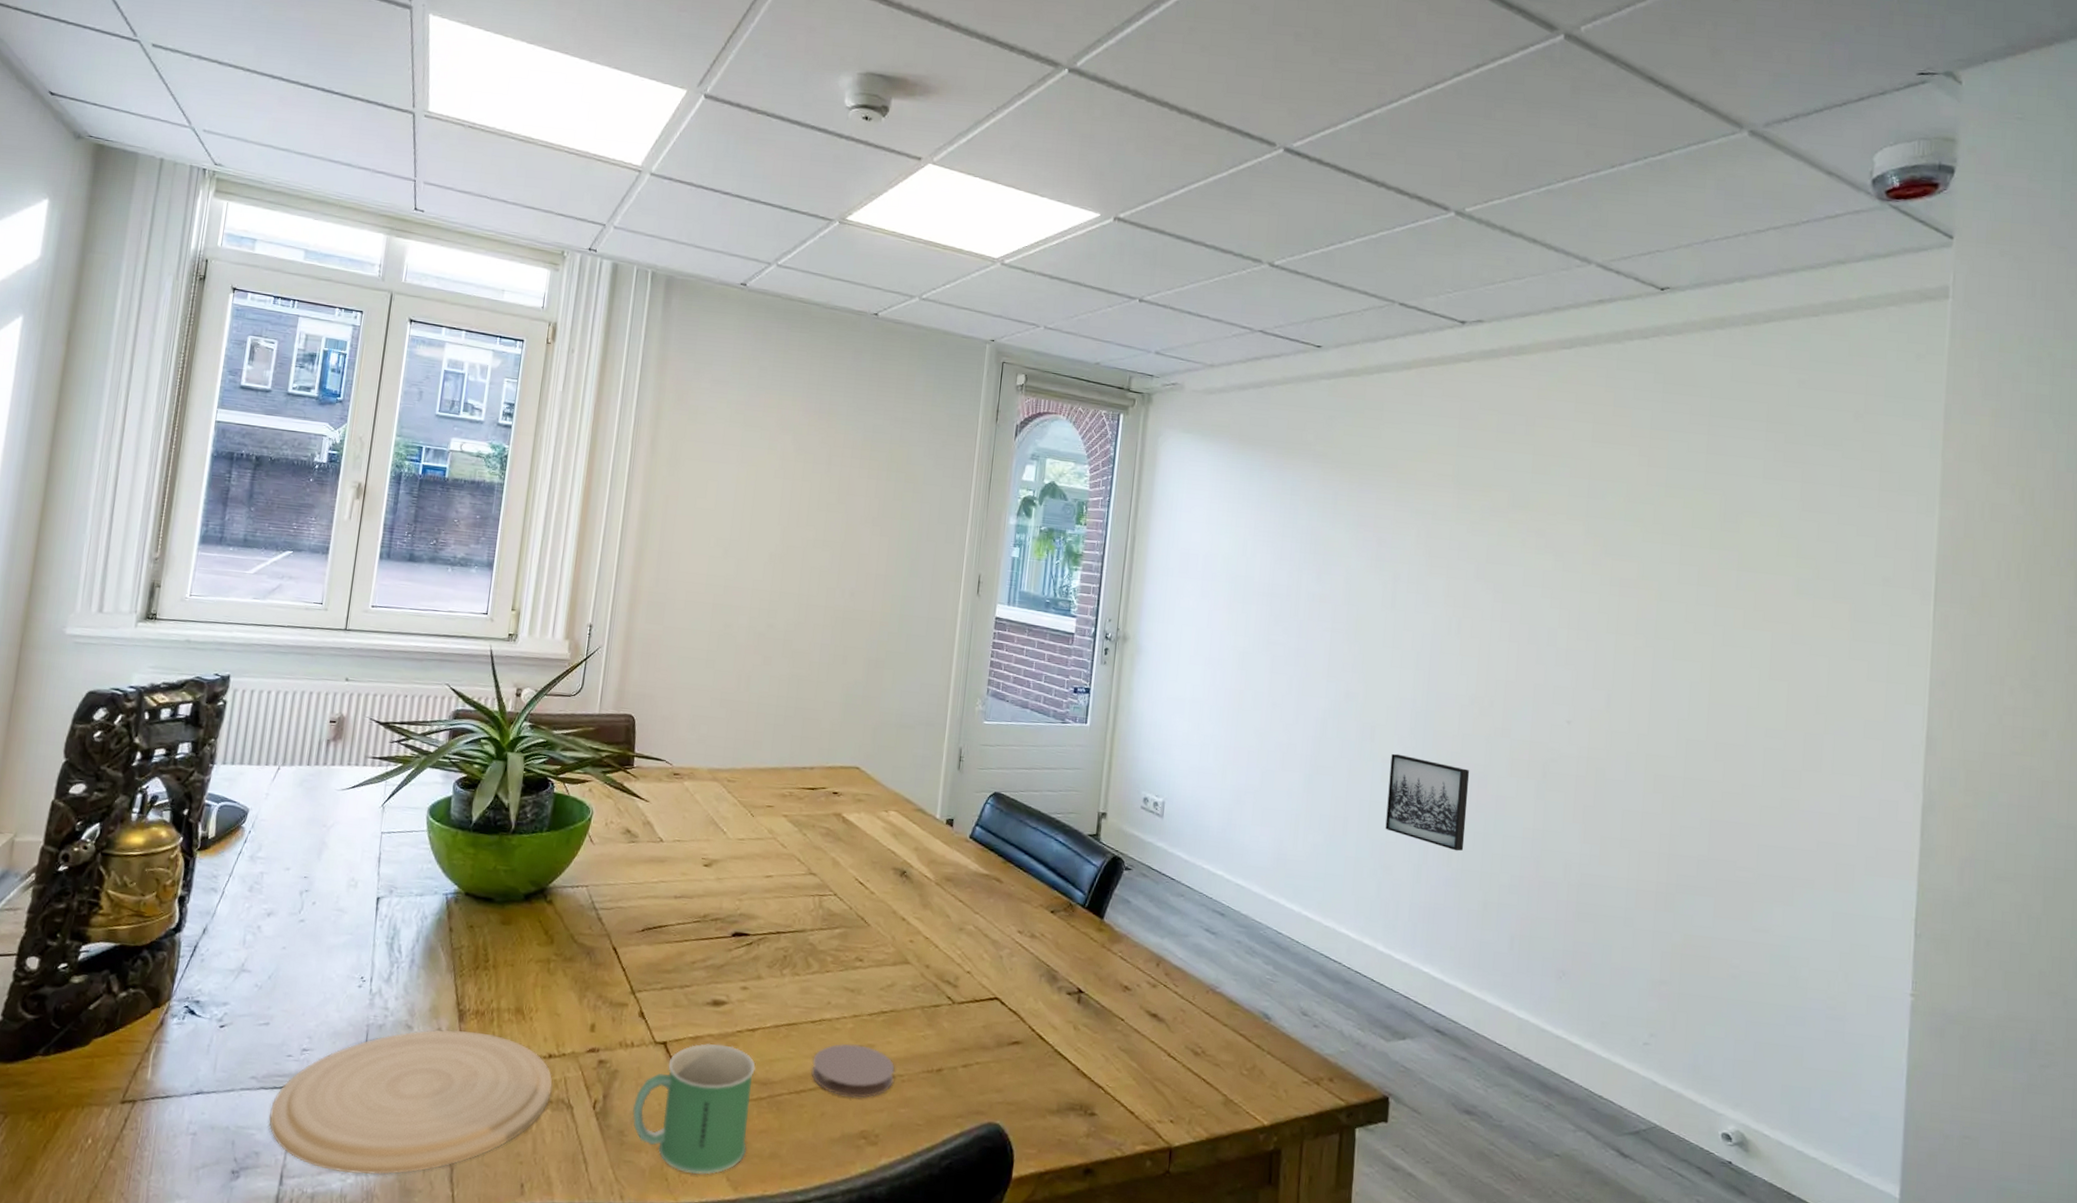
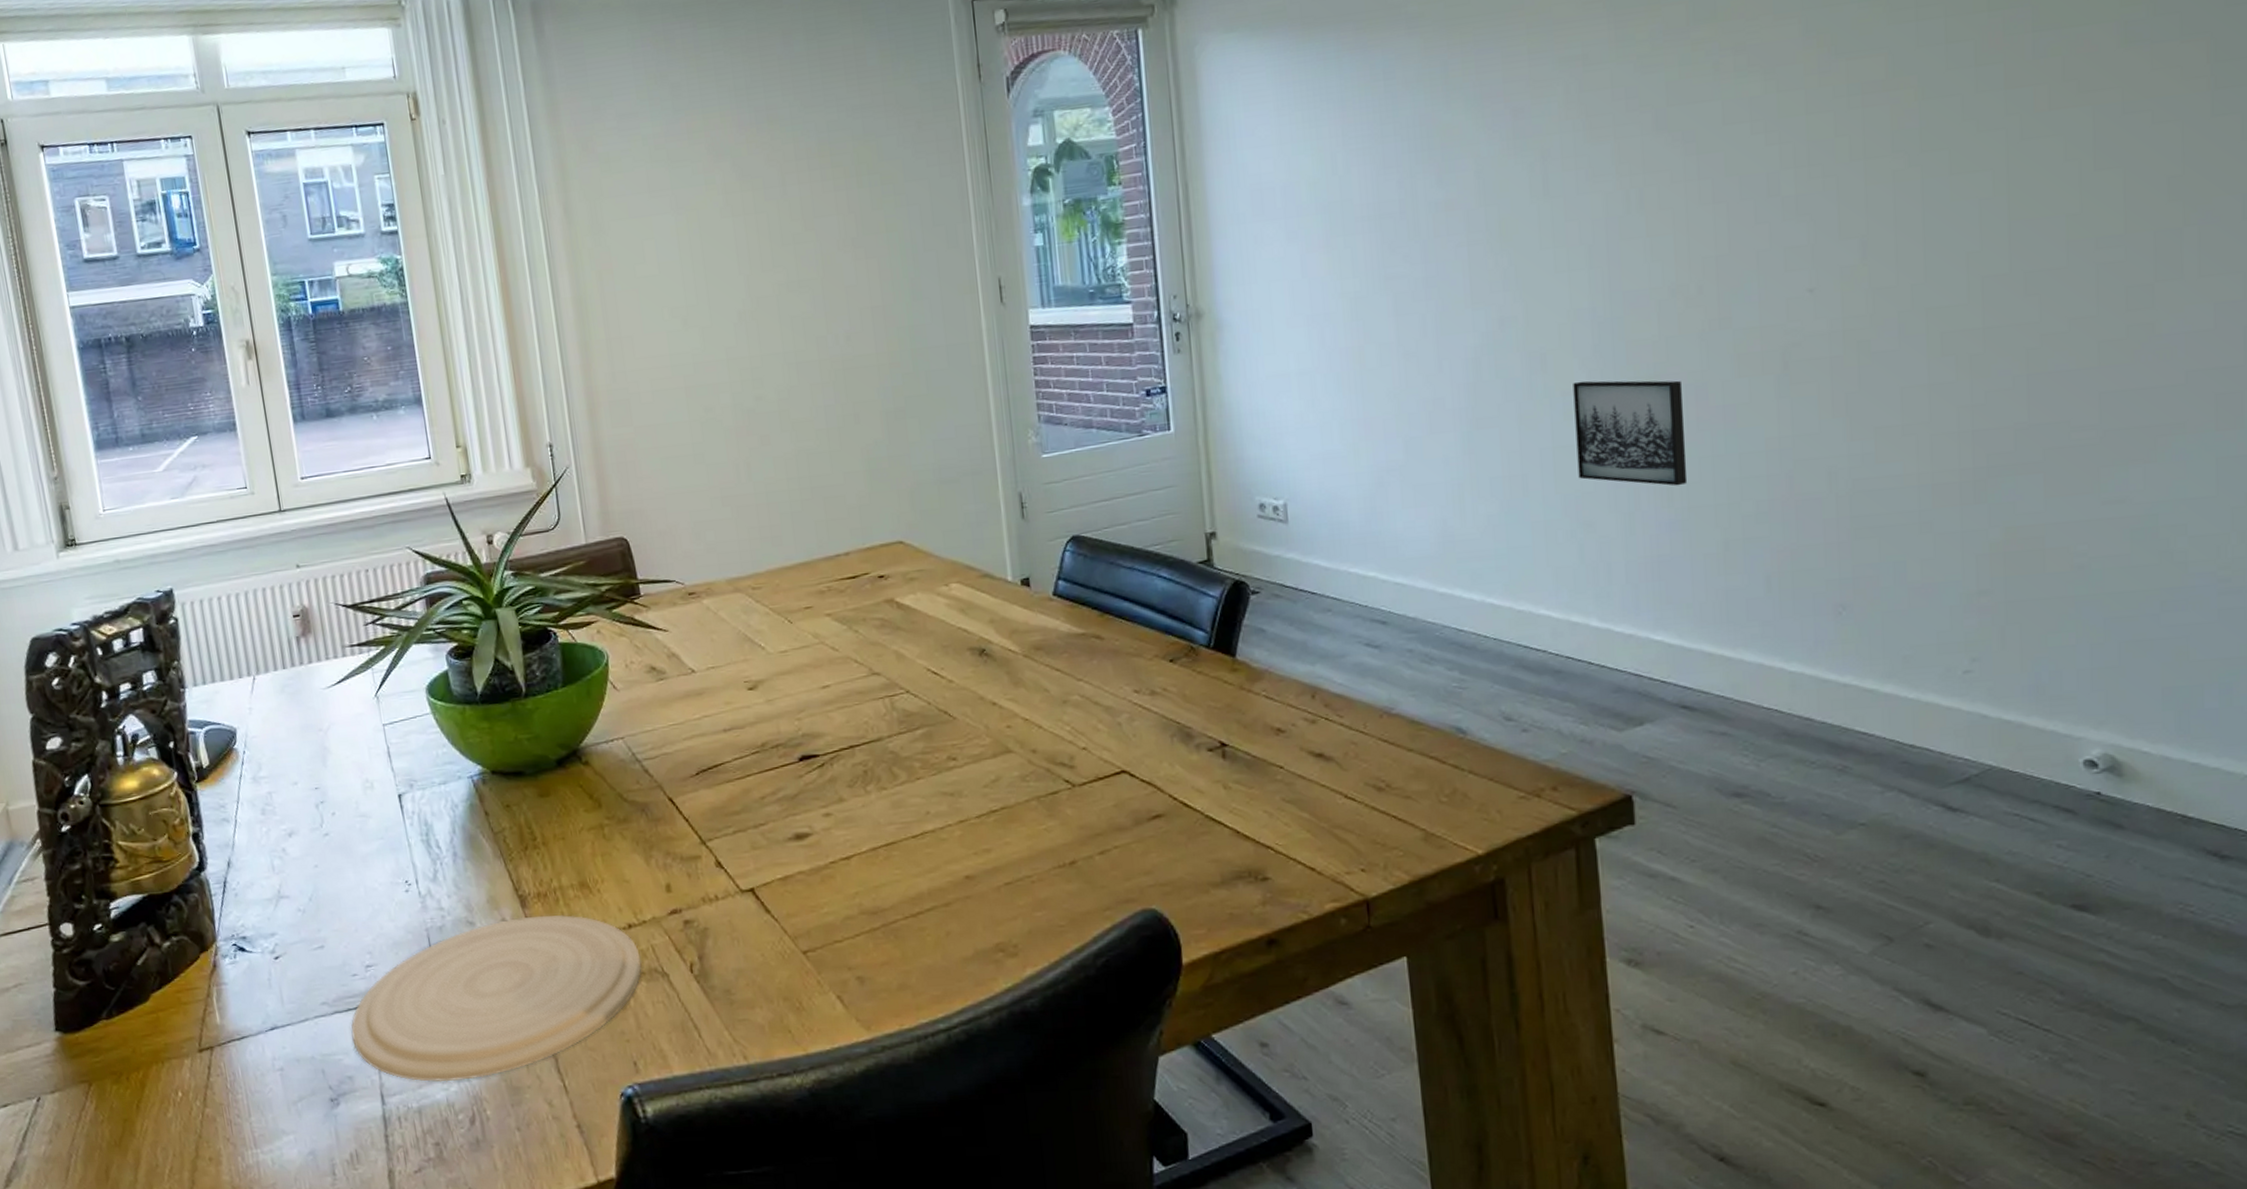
mug: present [632,1043,756,1175] -> none [733,879,871,1021]
coaster: present [811,1044,895,1098] -> none [923,852,1022,911]

